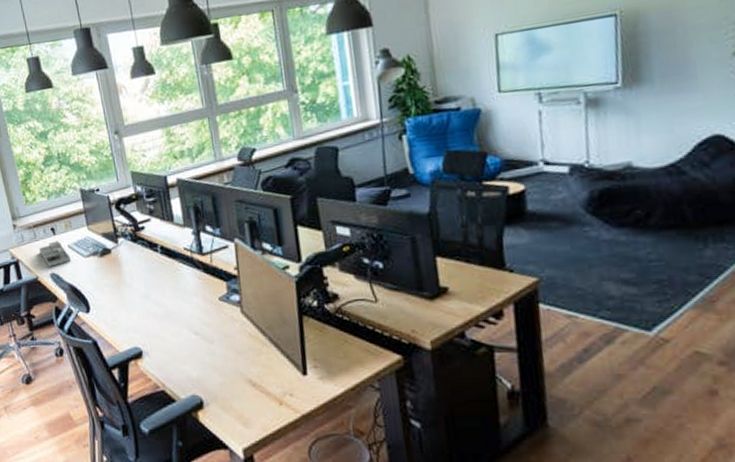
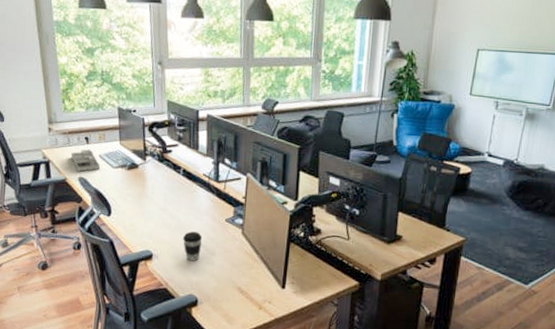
coffee cup: none [173,318,197,354] -> present [183,231,203,261]

